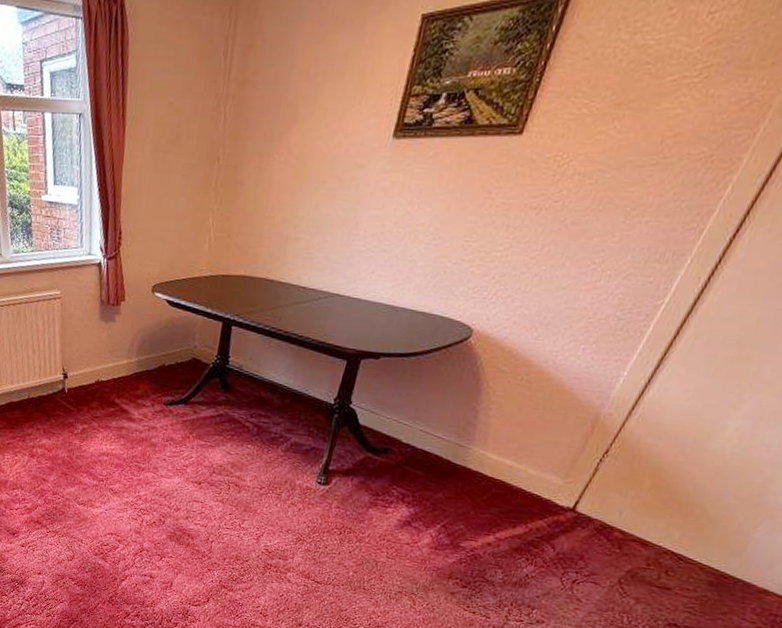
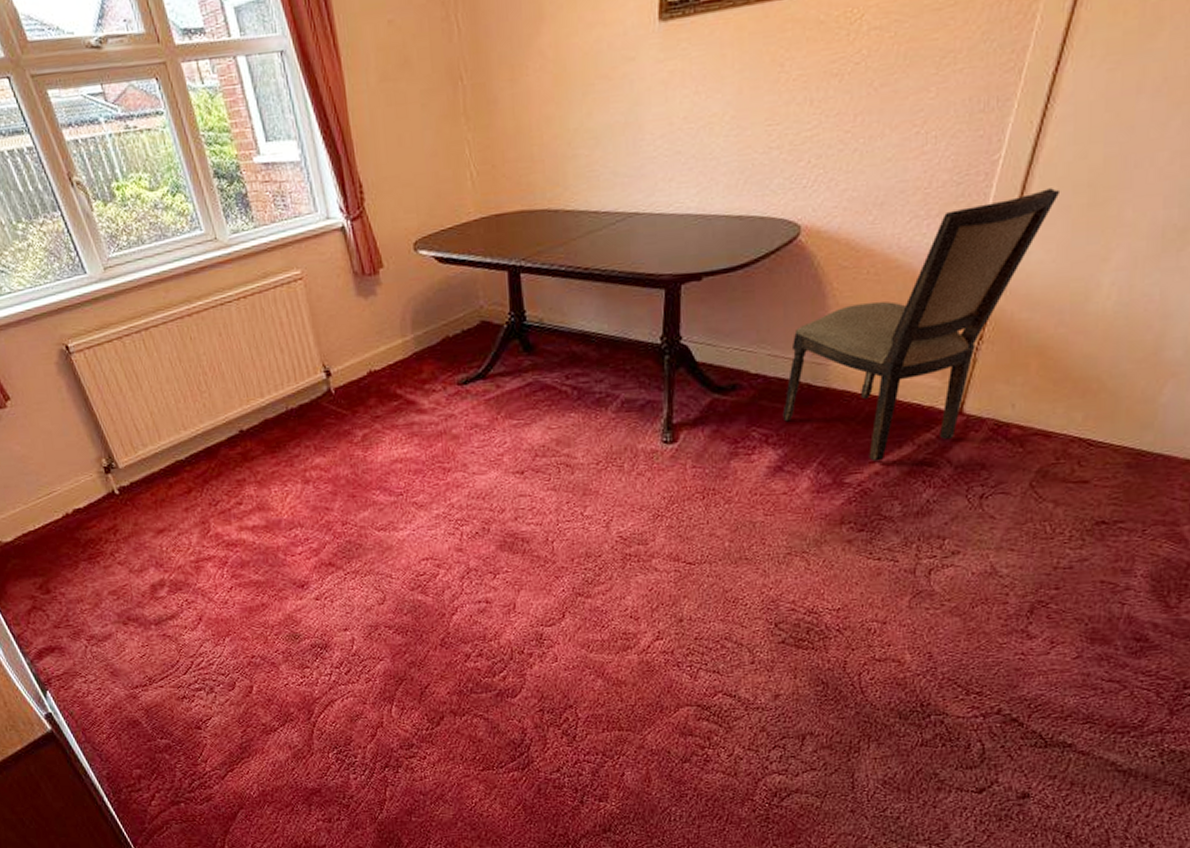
dining chair: none [420,337,711,535] -> present [782,188,1061,462]

